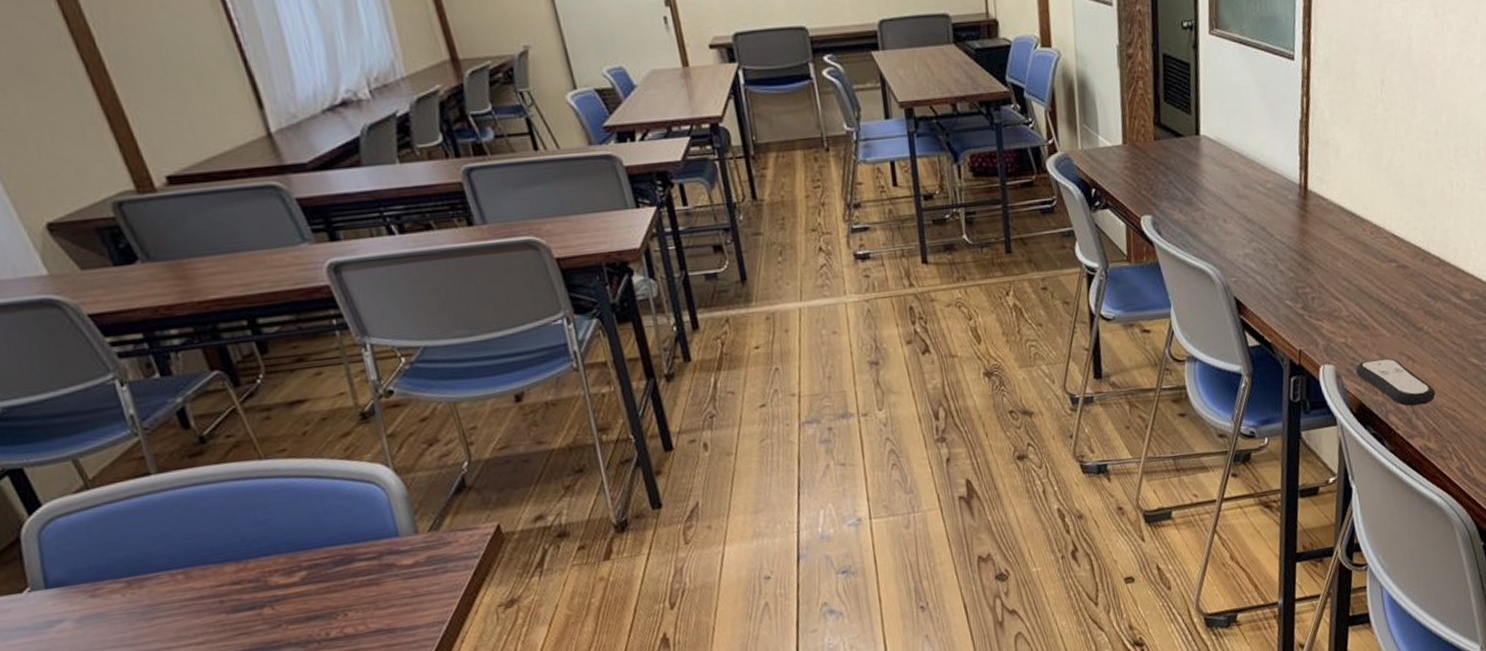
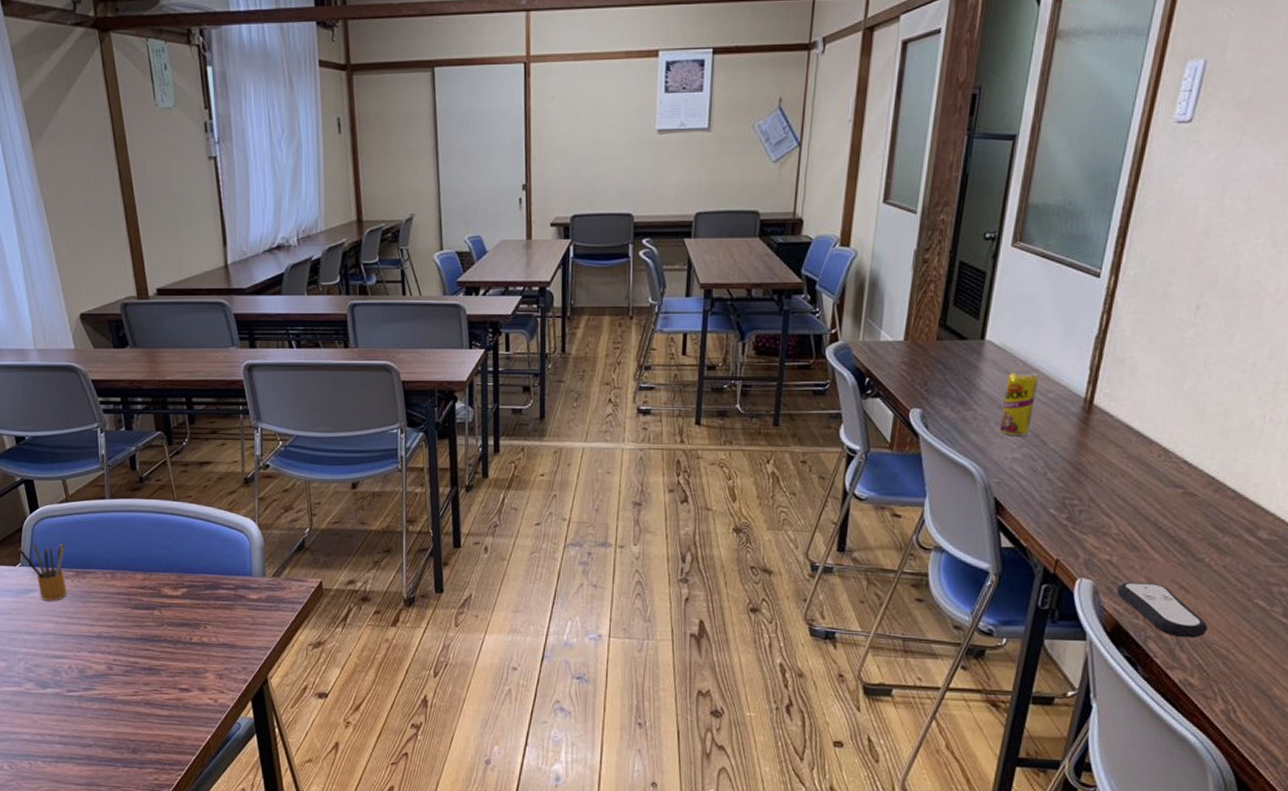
pencil box: none [17,546,119,631] -> present [17,542,67,601]
beverage can: none [1227,162,1256,232] -> present [998,370,1039,437]

